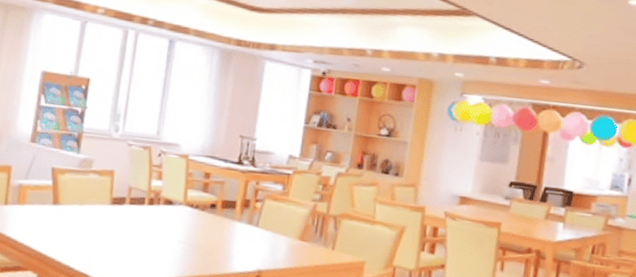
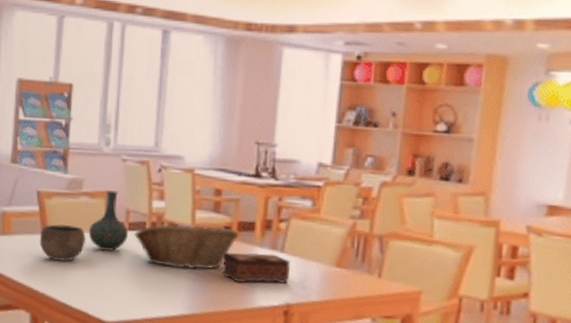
bowl: none [50,197,93,229] -> present [39,224,87,261]
vase: none [94,170,129,222] -> present [88,190,128,252]
fruit basket: none [134,200,223,240] -> present [134,224,239,270]
tissue box: none [207,226,264,253] -> present [222,253,291,284]

